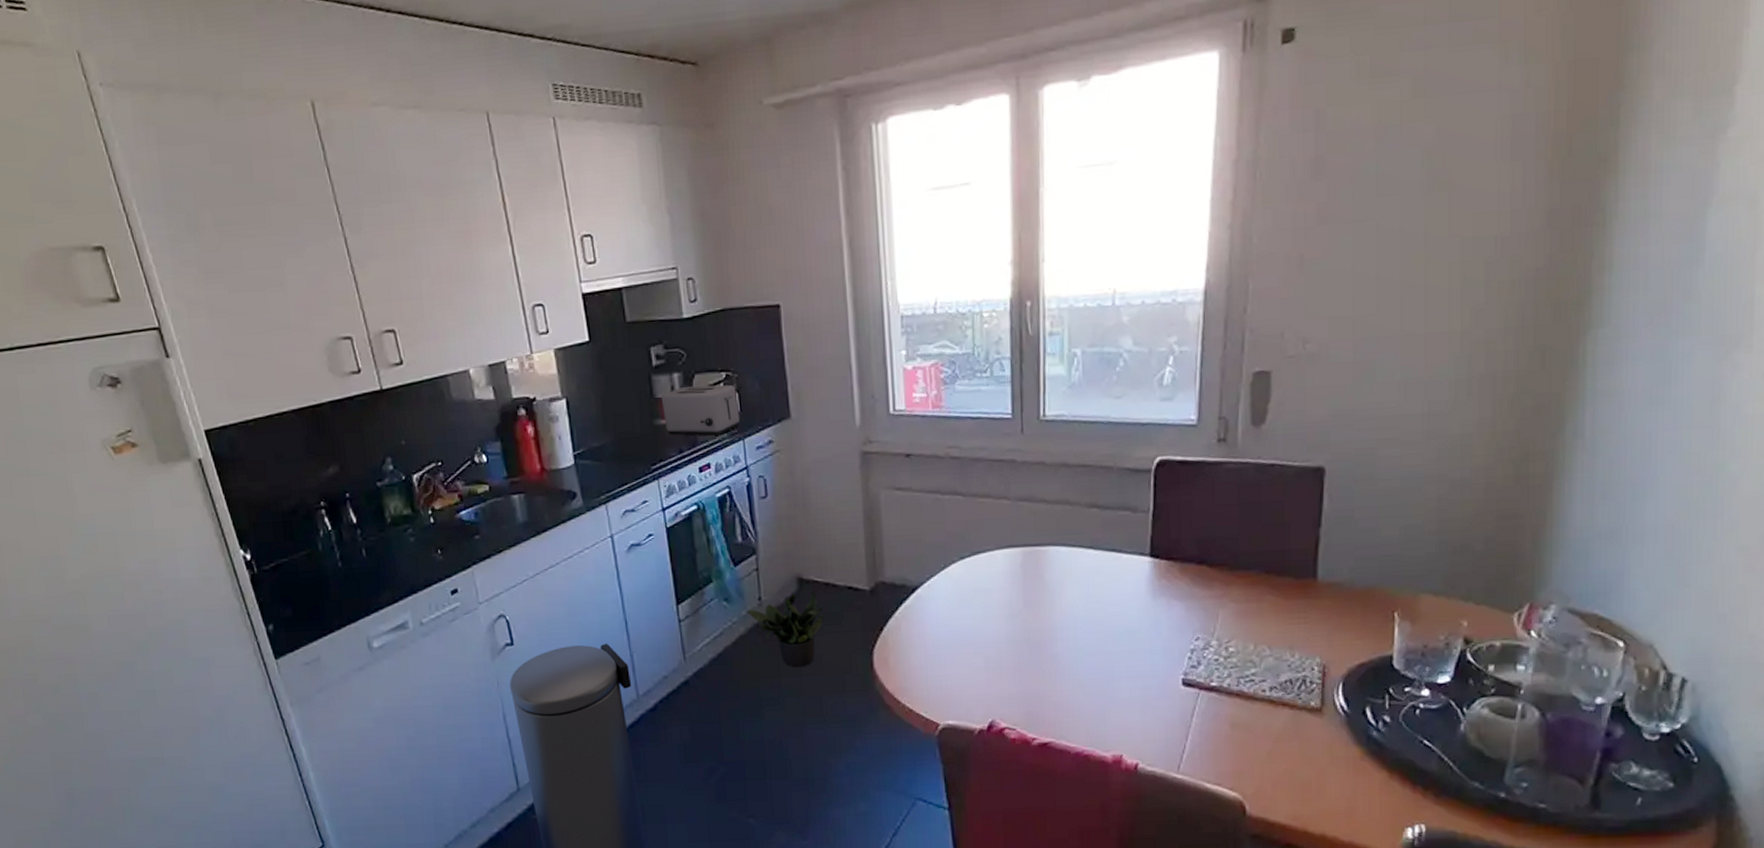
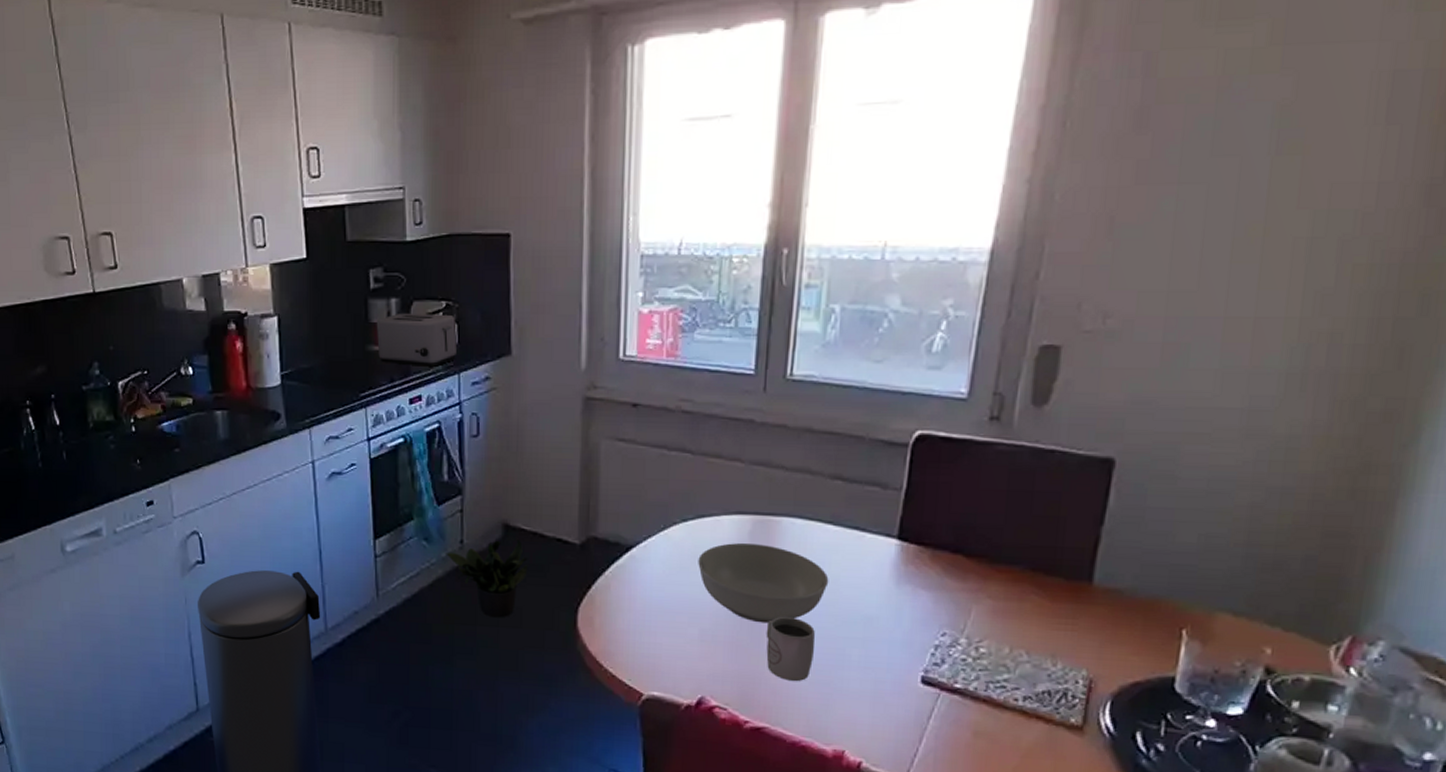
bowl: none [977,573,1094,646] -> present [698,543,829,624]
mug: none [1043,638,1087,697] -> present [766,617,815,682]

